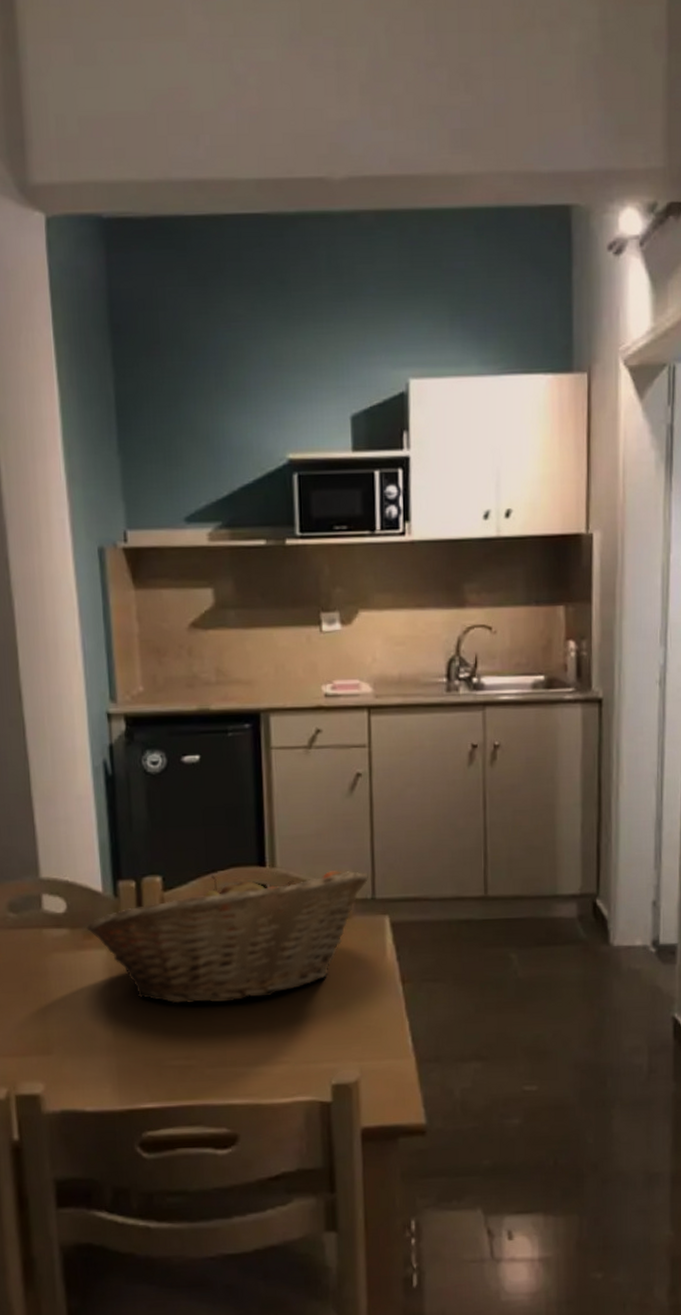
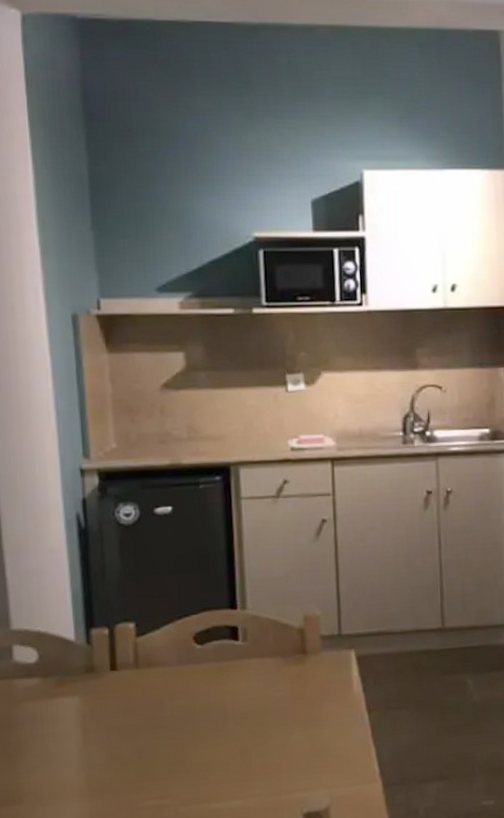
fruit basket: present [86,871,368,1004] -> none [58,610,335,746]

